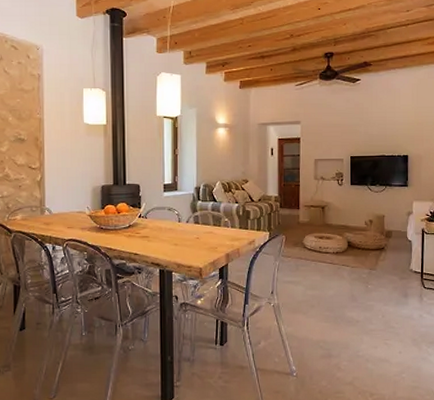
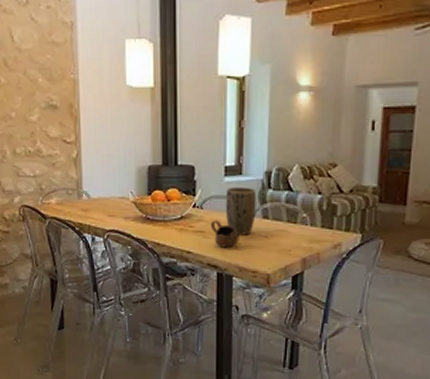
cup: none [153,227,177,249] -> present [210,220,239,248]
plant pot: none [164,199,189,238] -> present [225,186,256,235]

